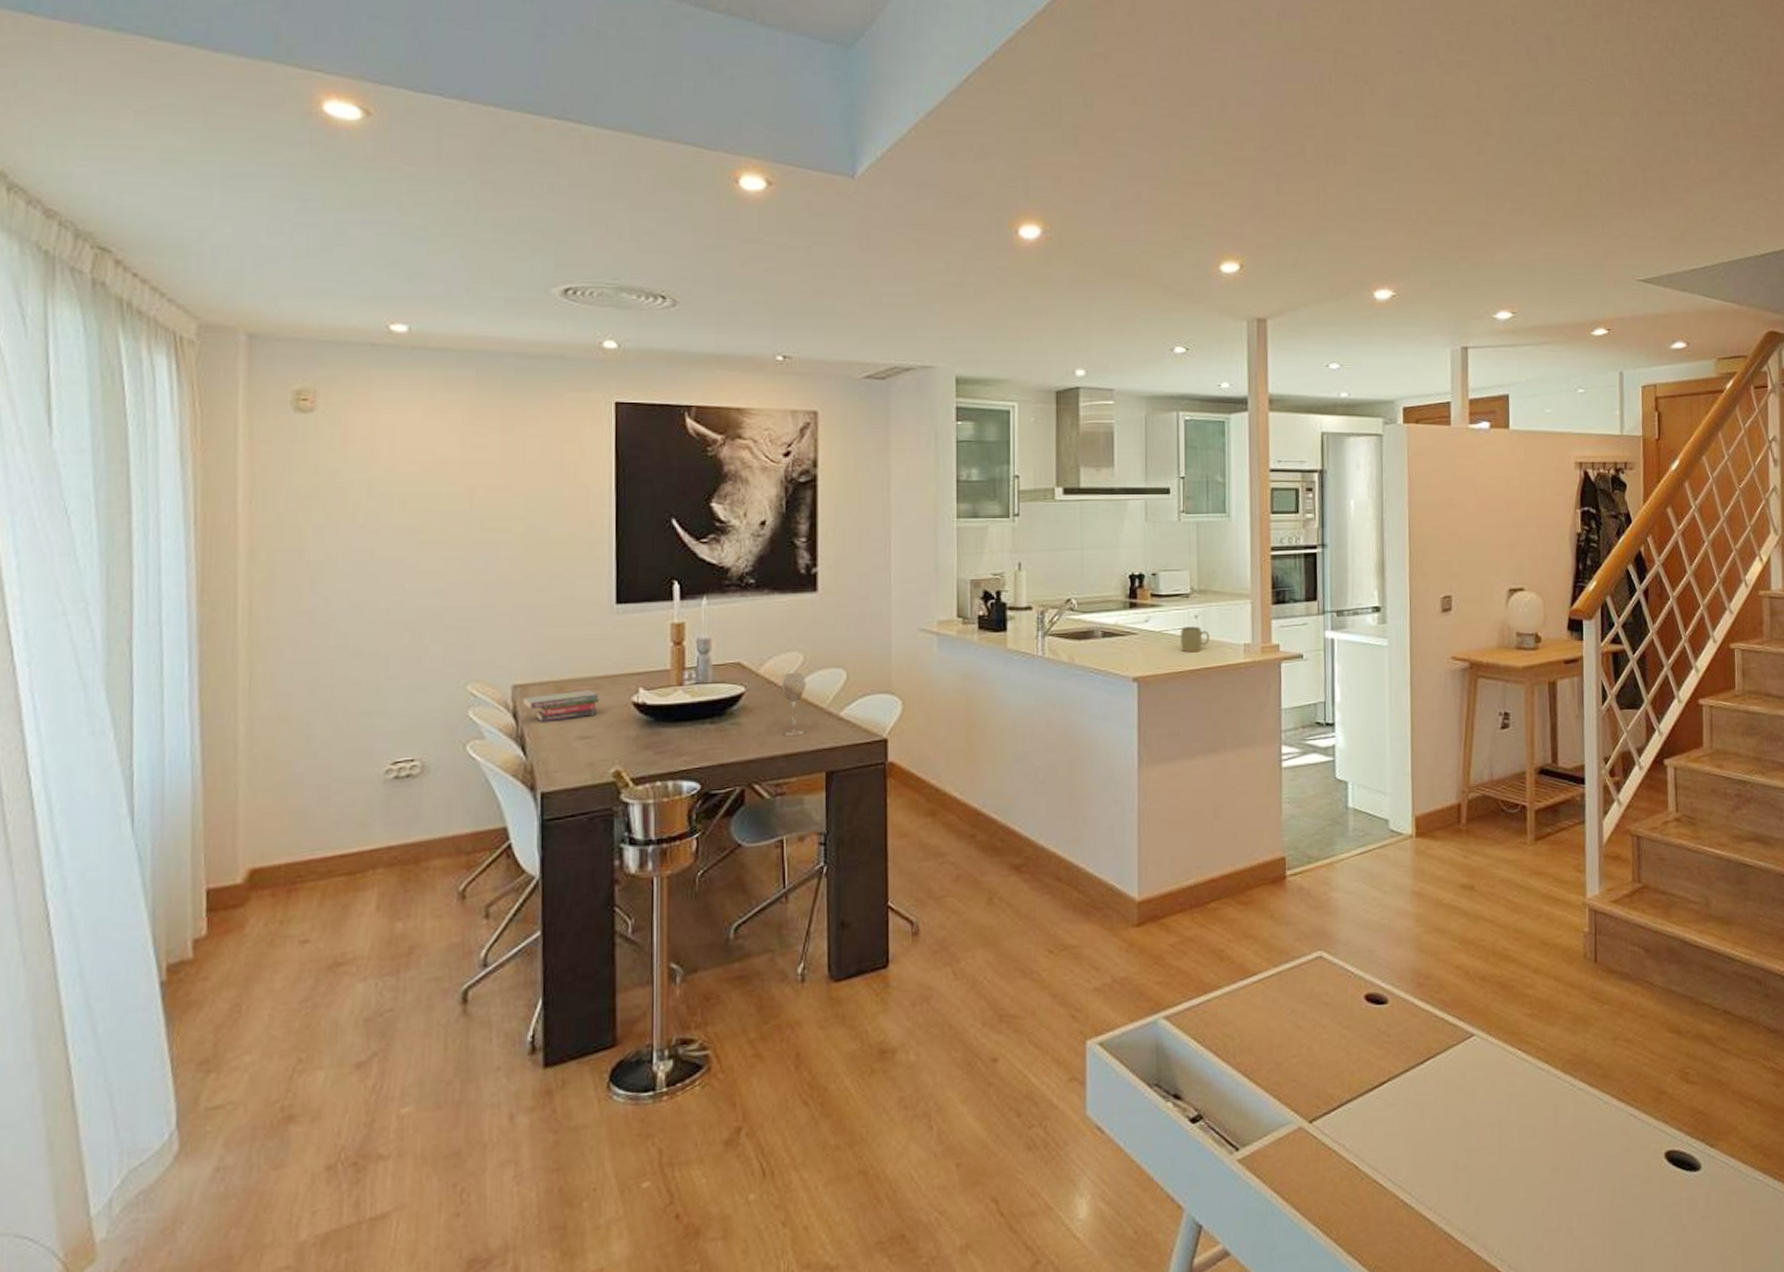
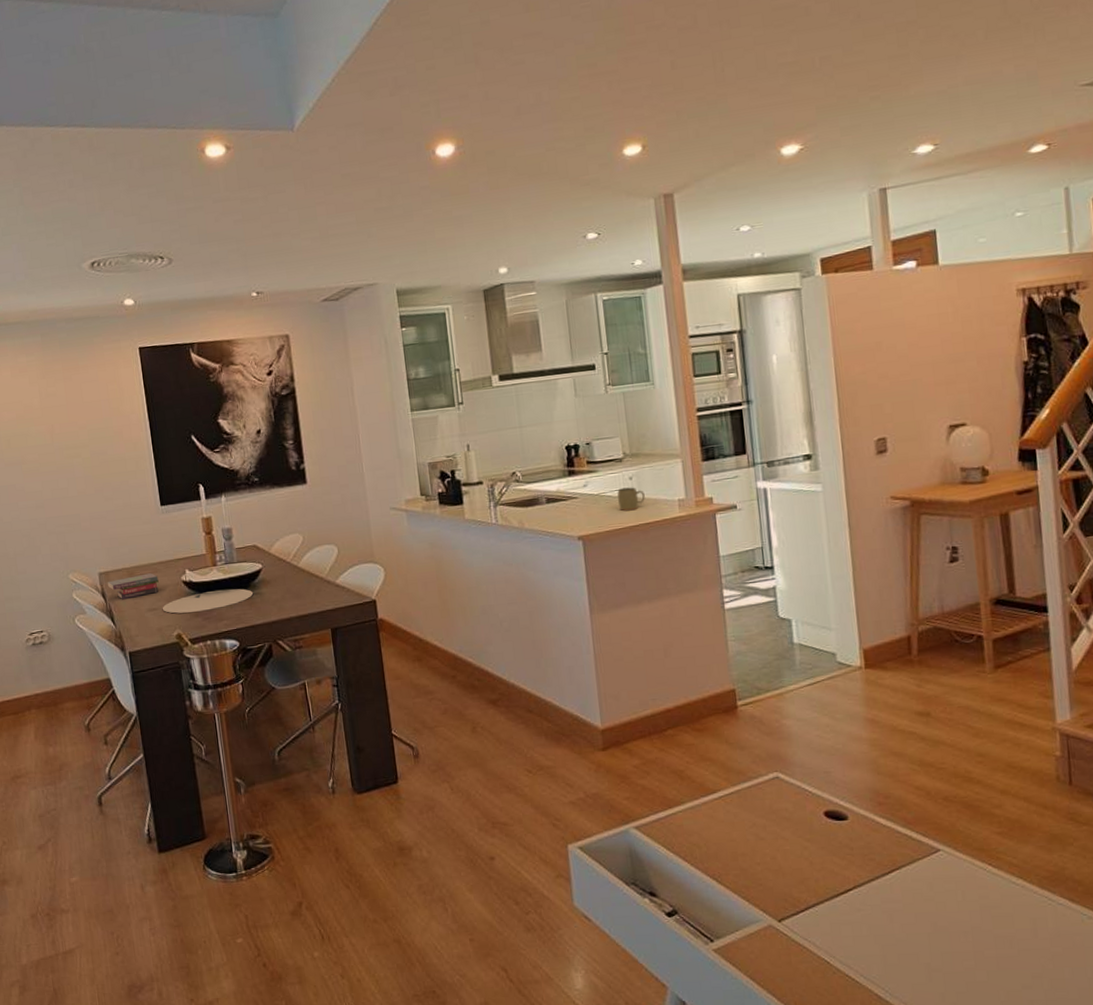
placemat: none [598,715,729,745] -> present [162,588,254,614]
wineglass: present [782,672,806,737] -> none [288,549,312,602]

